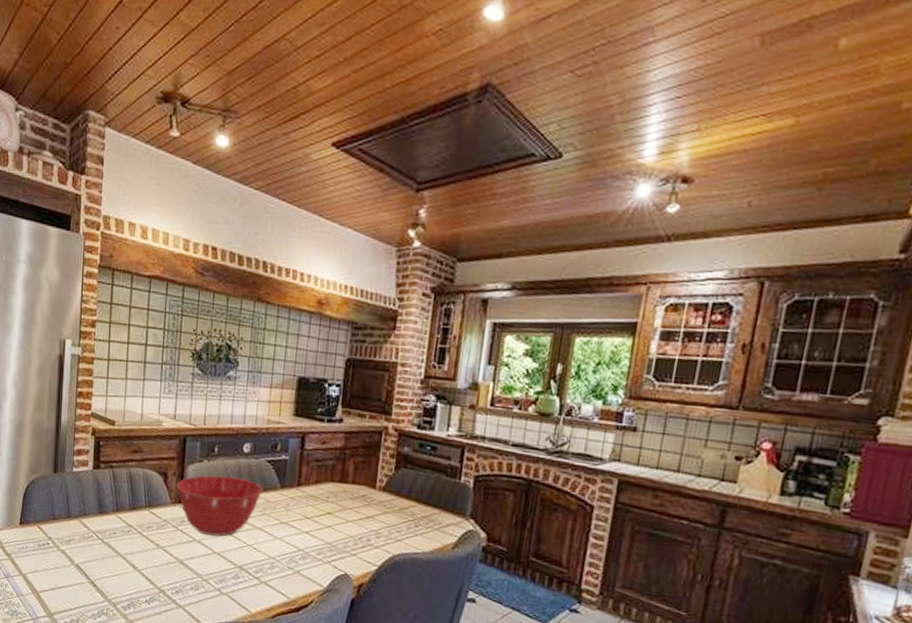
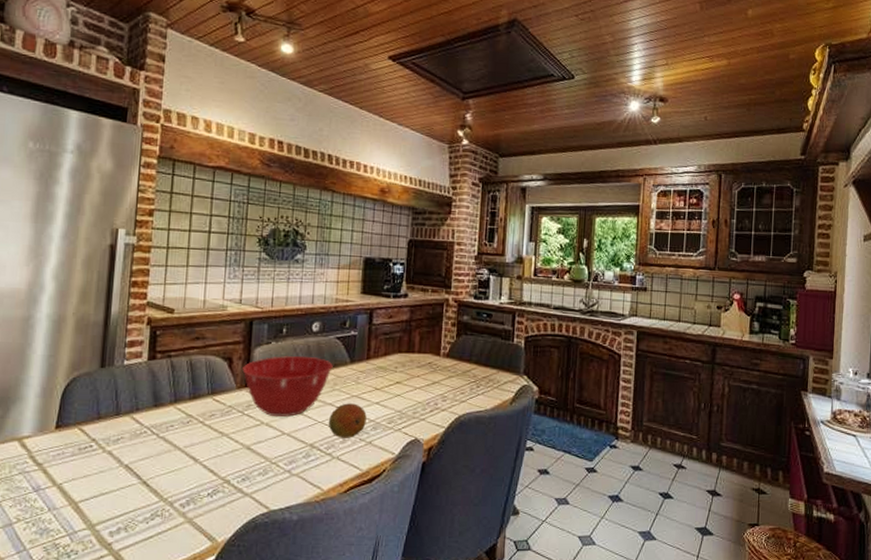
fruit: none [257,529,296,565] -> present [328,403,367,438]

